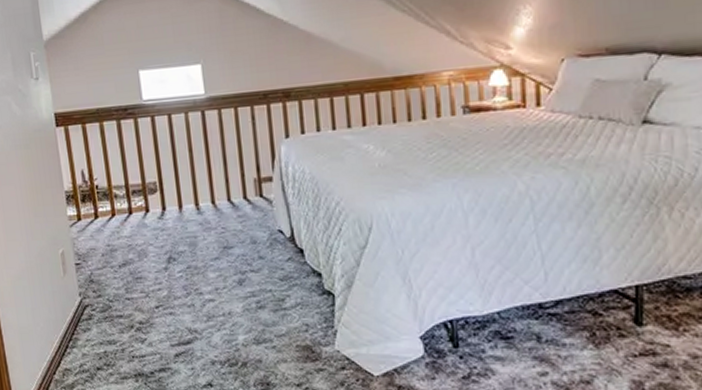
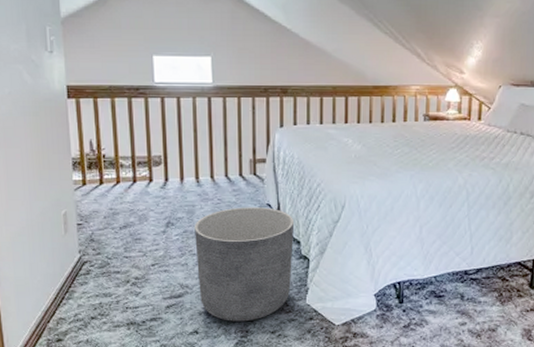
planter: none [198,234,315,372] -> present [194,207,295,322]

